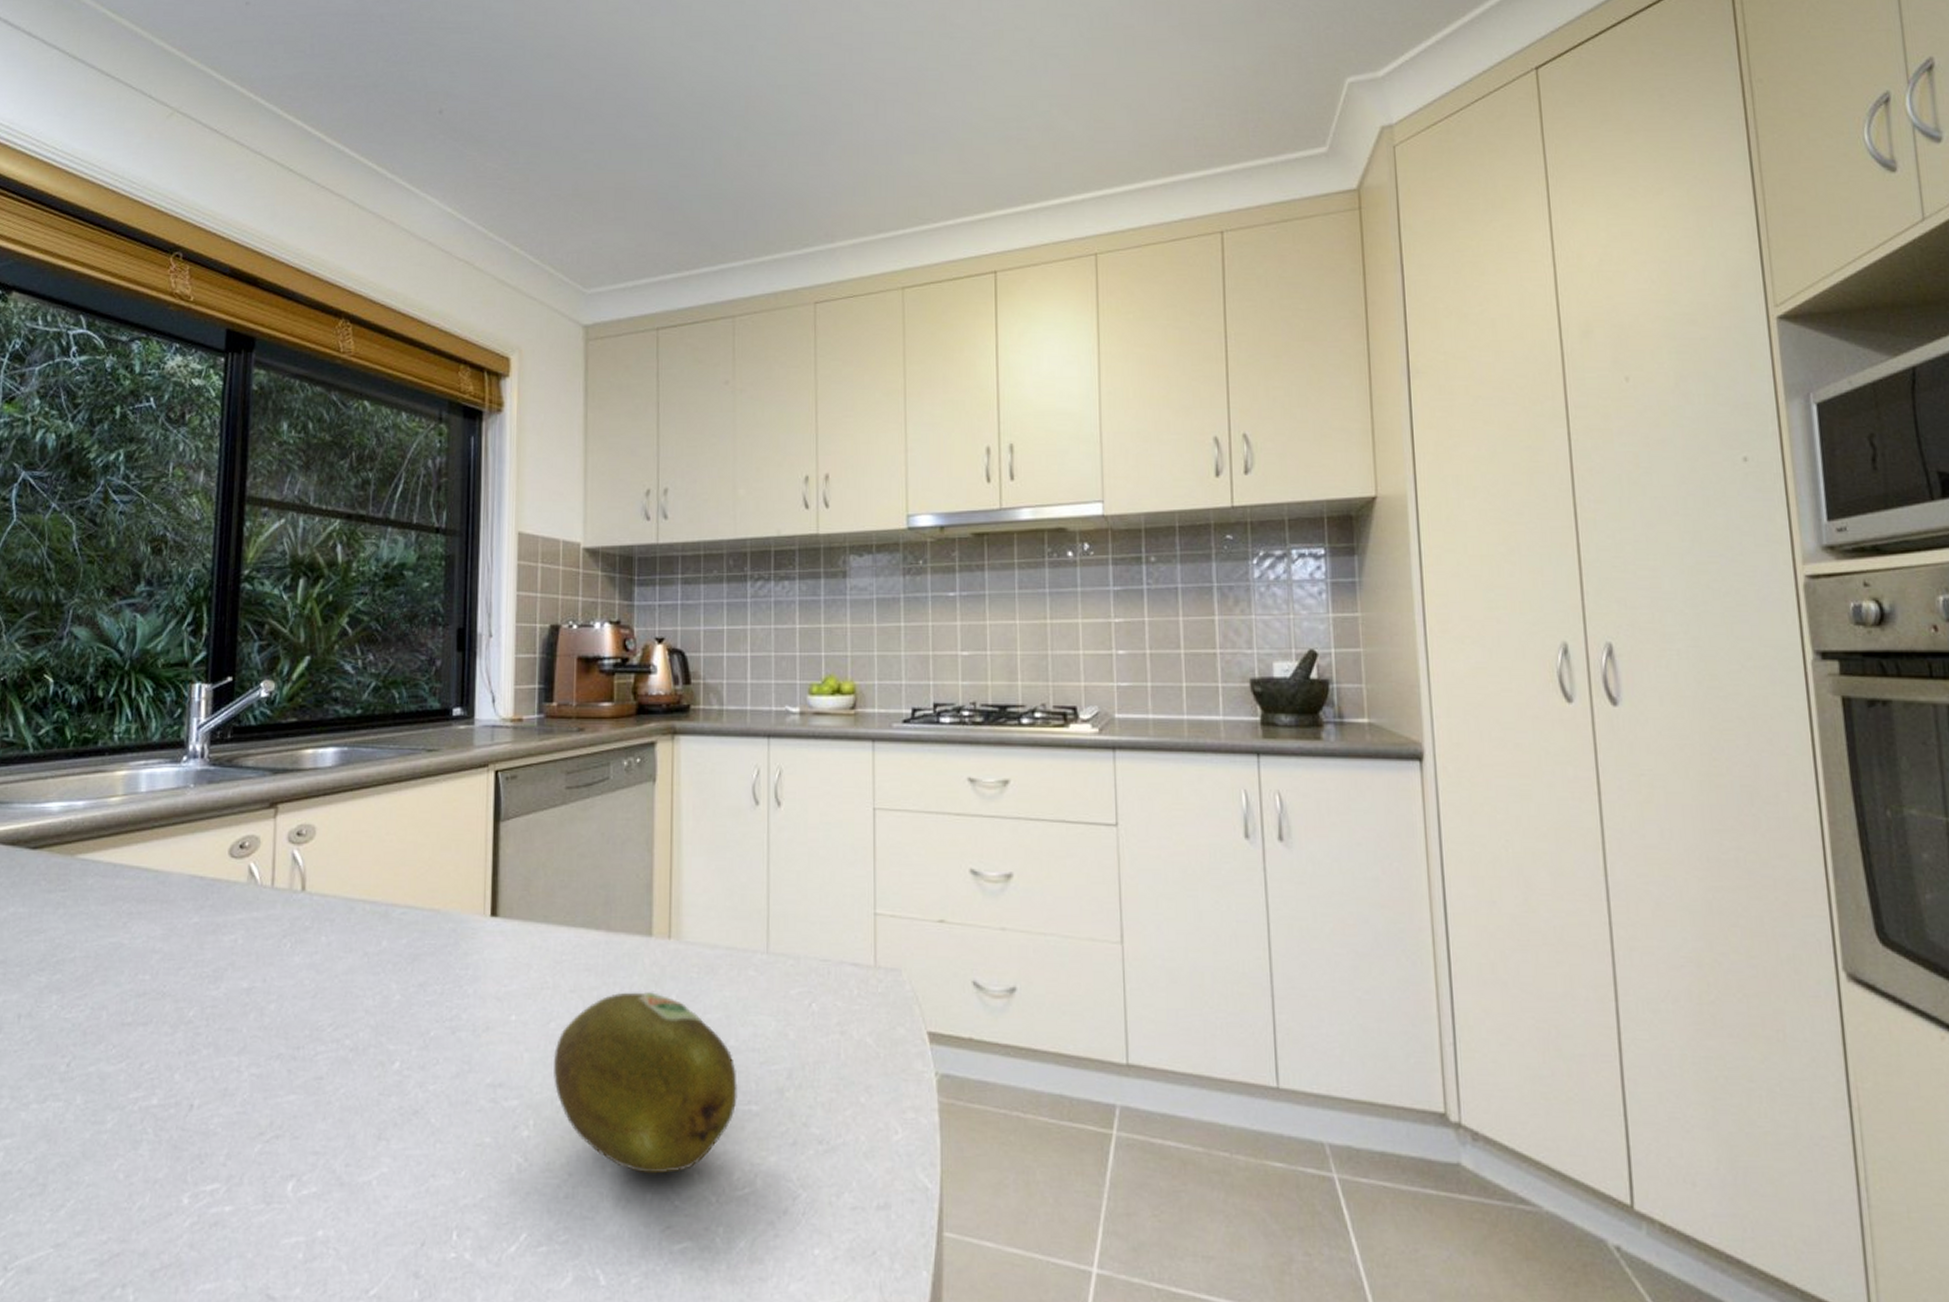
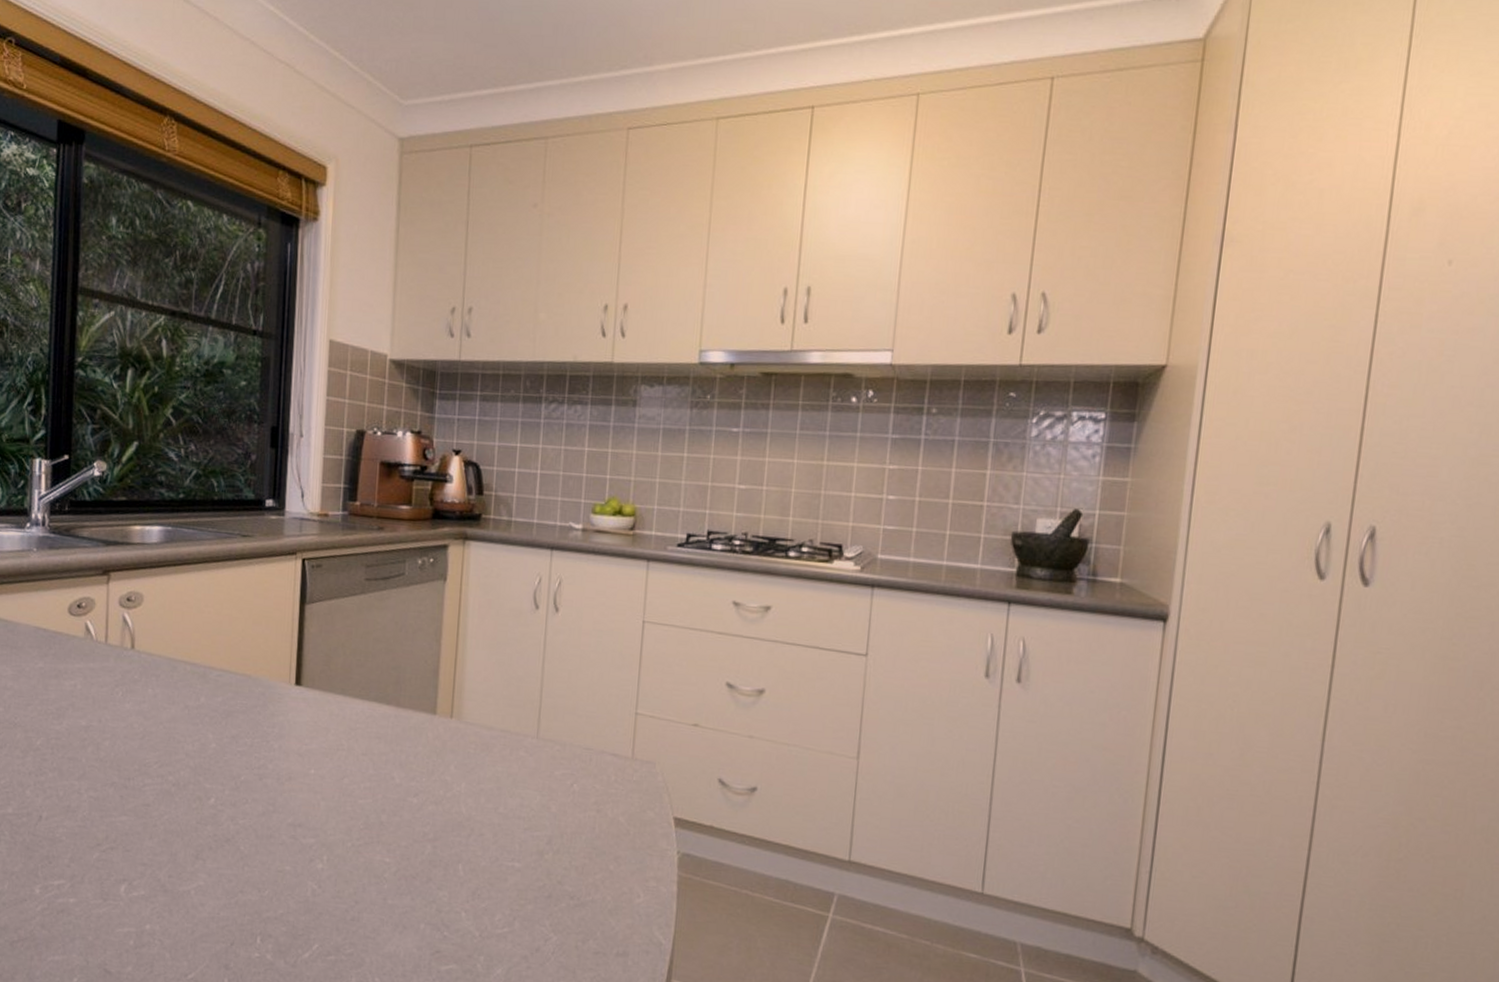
fruit: present [553,992,737,1174] -> none [345,759,504,910]

